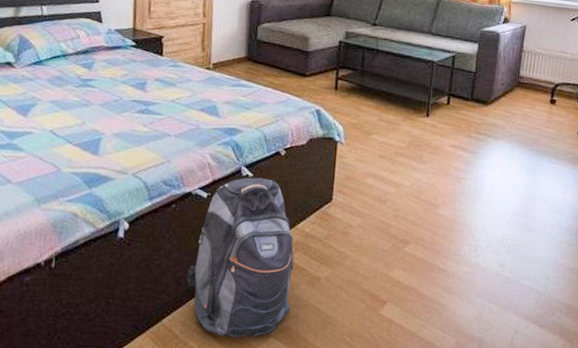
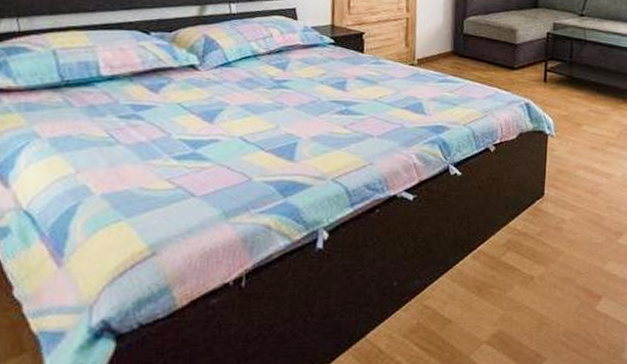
backpack: present [186,177,294,337] -> none [392,176,507,348]

